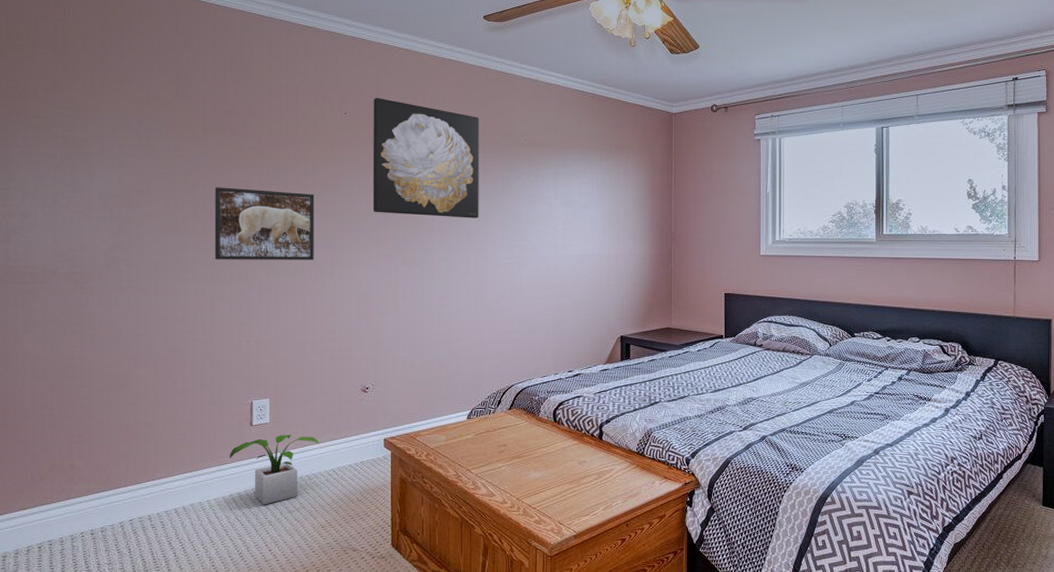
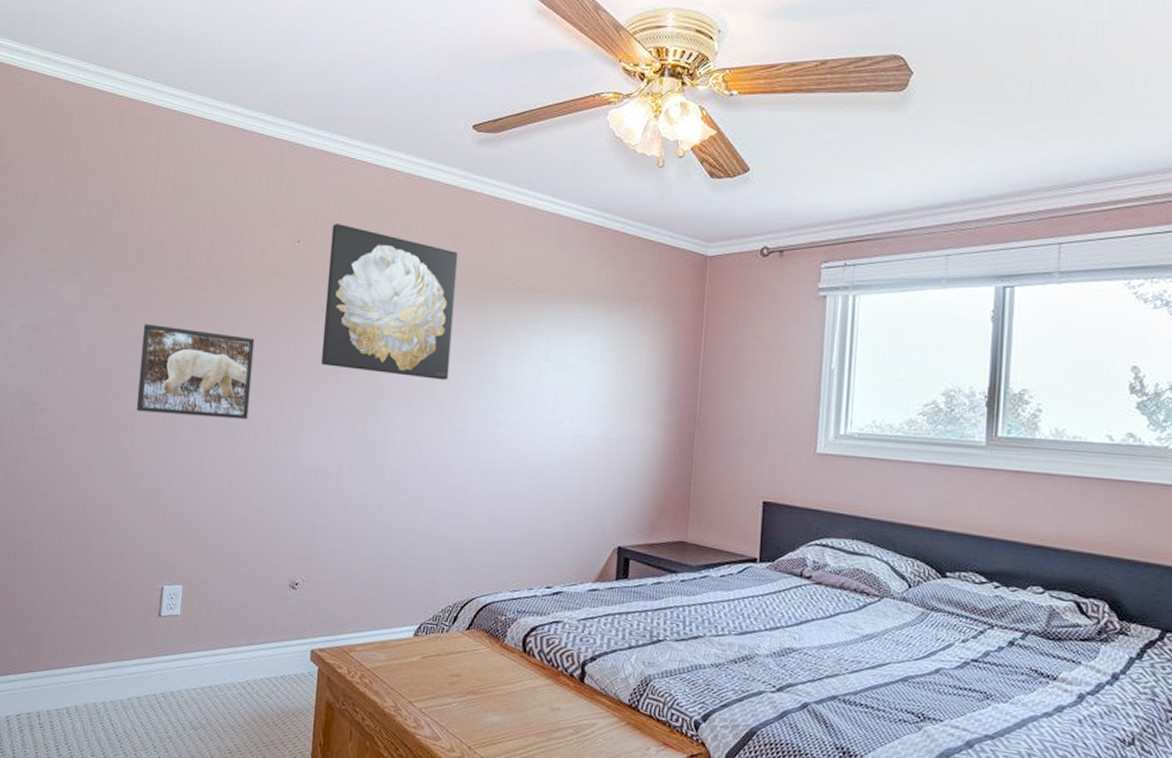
potted plant: present [229,435,320,505] -> none [131,631,235,717]

